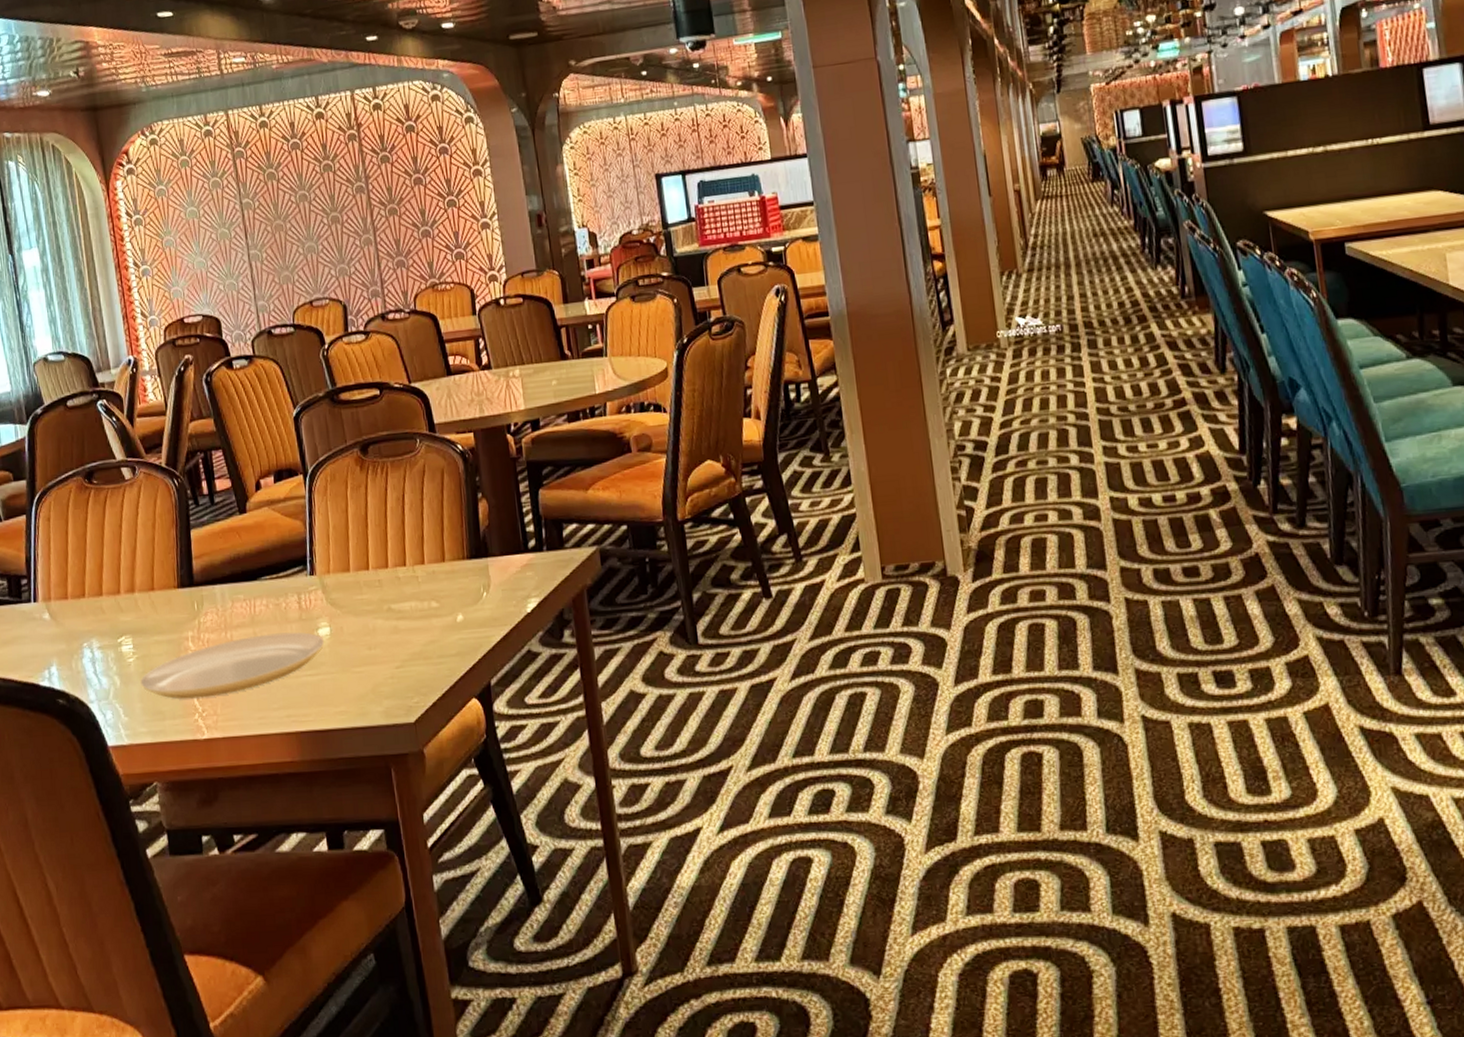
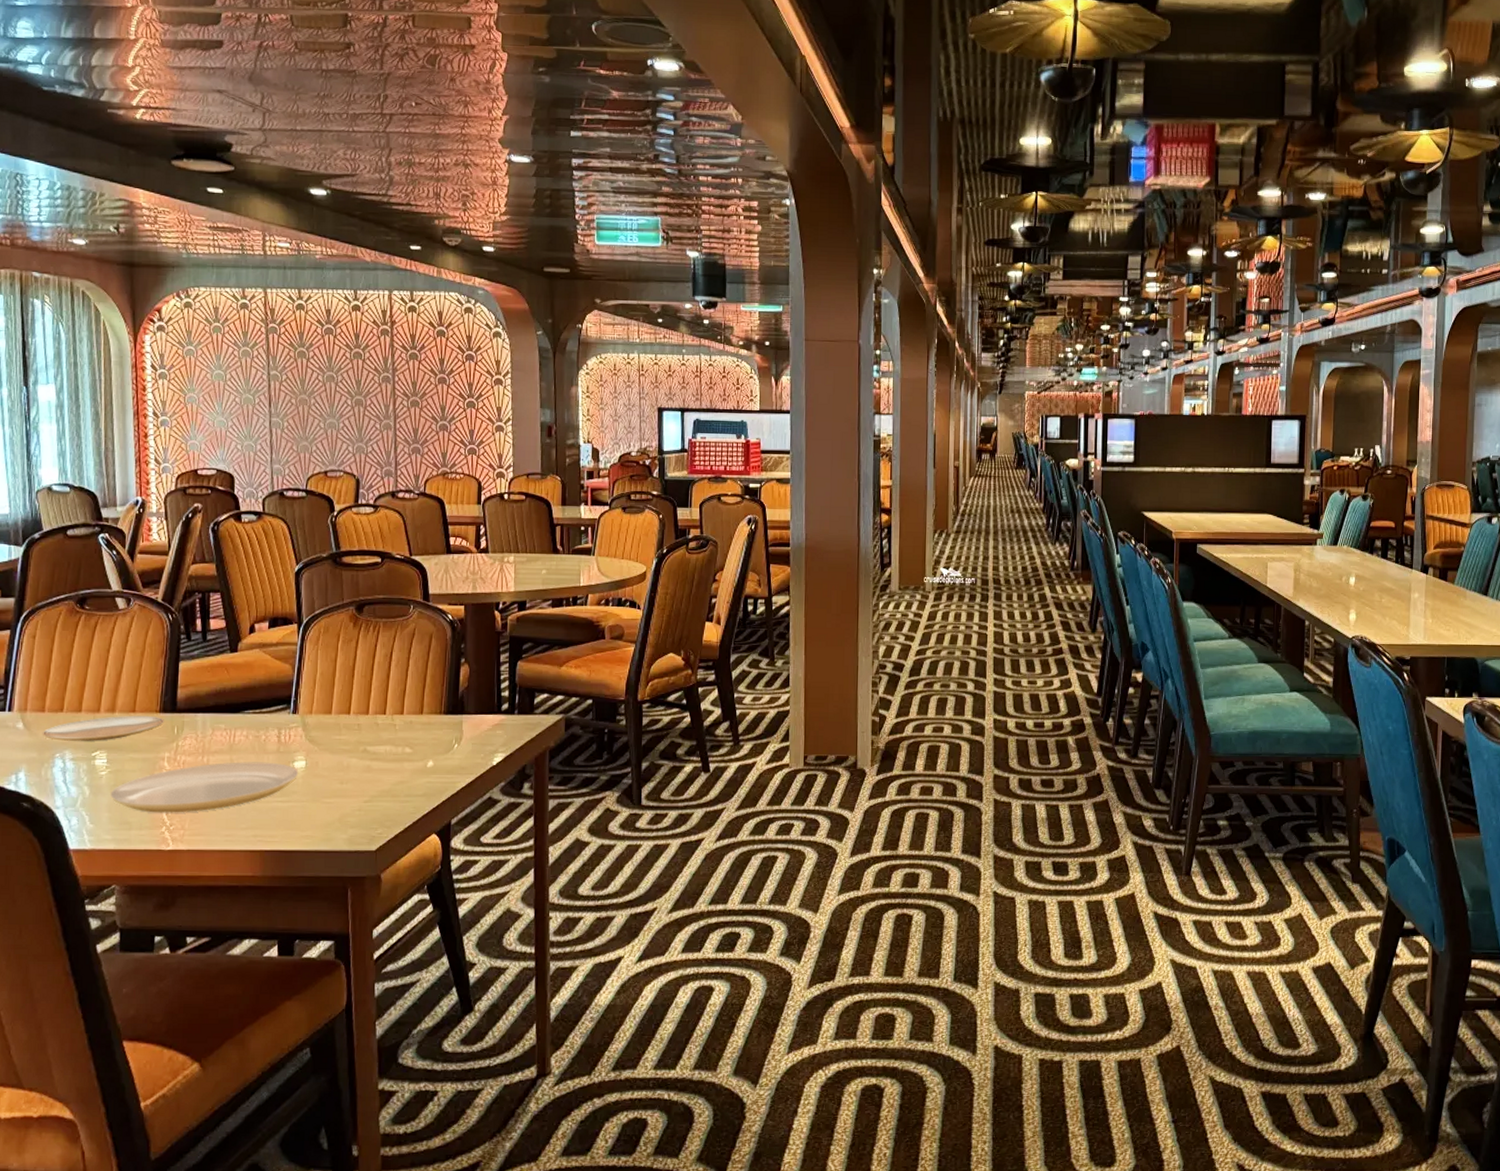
plate: none [67,592,184,629] -> present [42,715,164,741]

